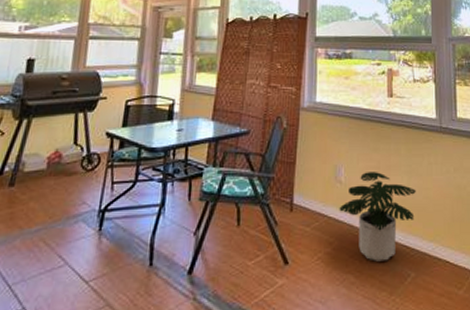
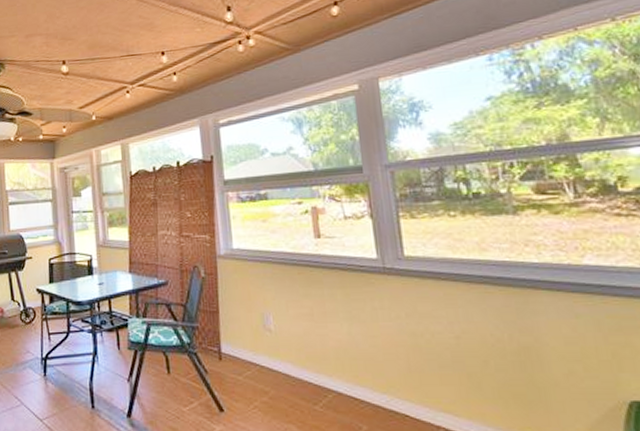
potted plant: present [339,172,416,262] -> none [271,319,361,413]

